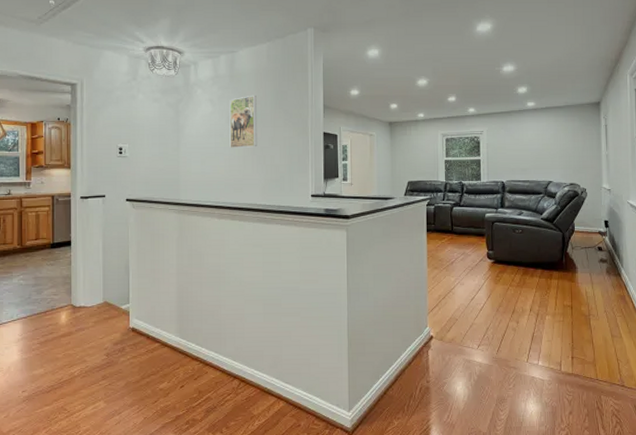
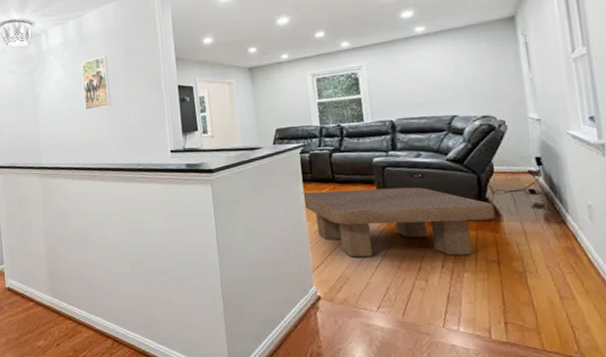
coffee table: none [425,240,573,301] -> present [301,187,496,258]

